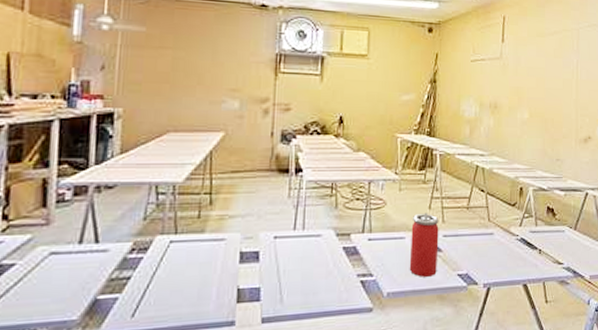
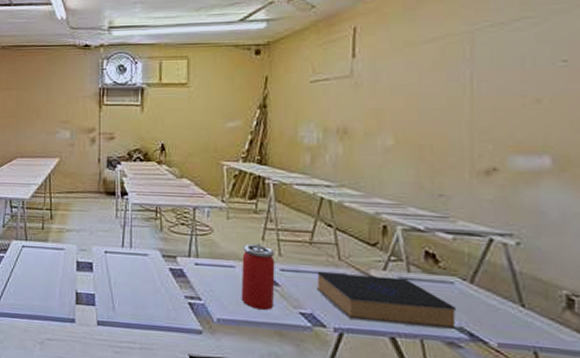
book: none [472,231,566,275] -> present [317,272,457,329]

